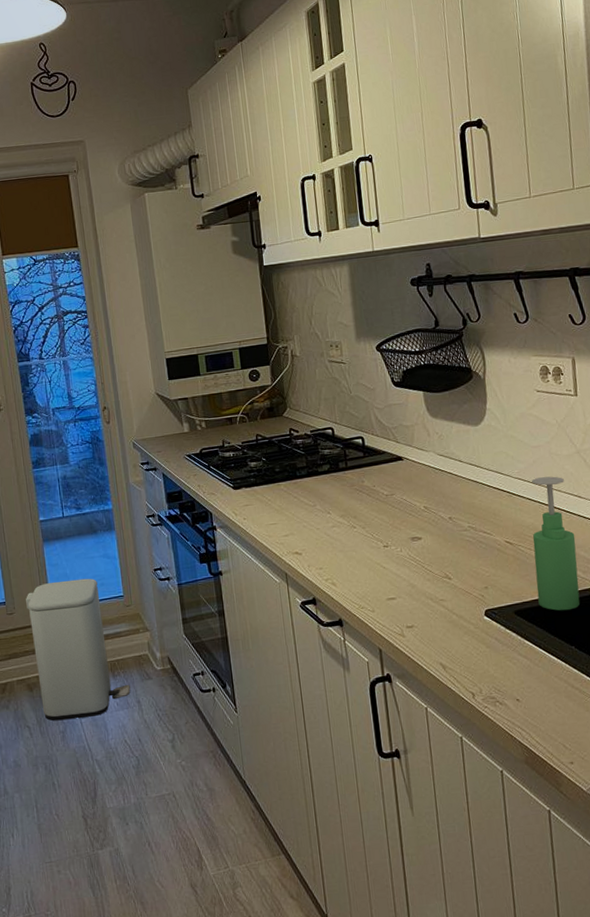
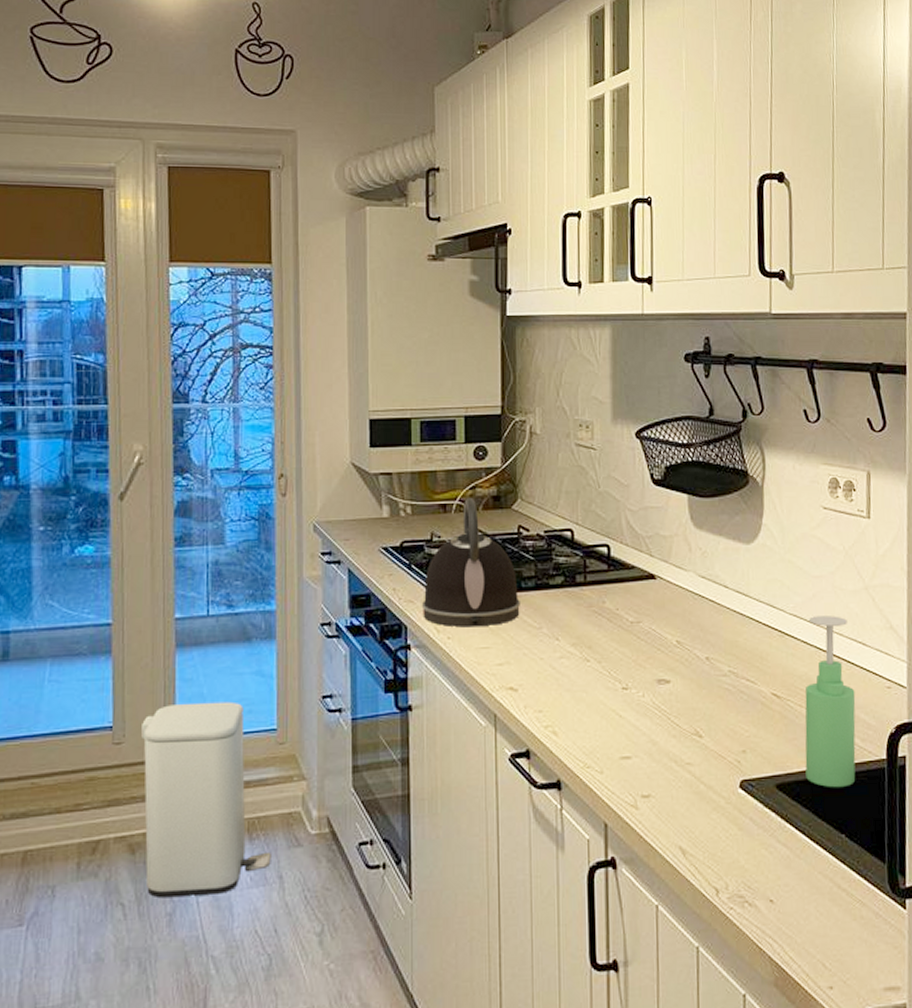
kettle: none [221,410,297,510] -> present [421,497,520,628]

